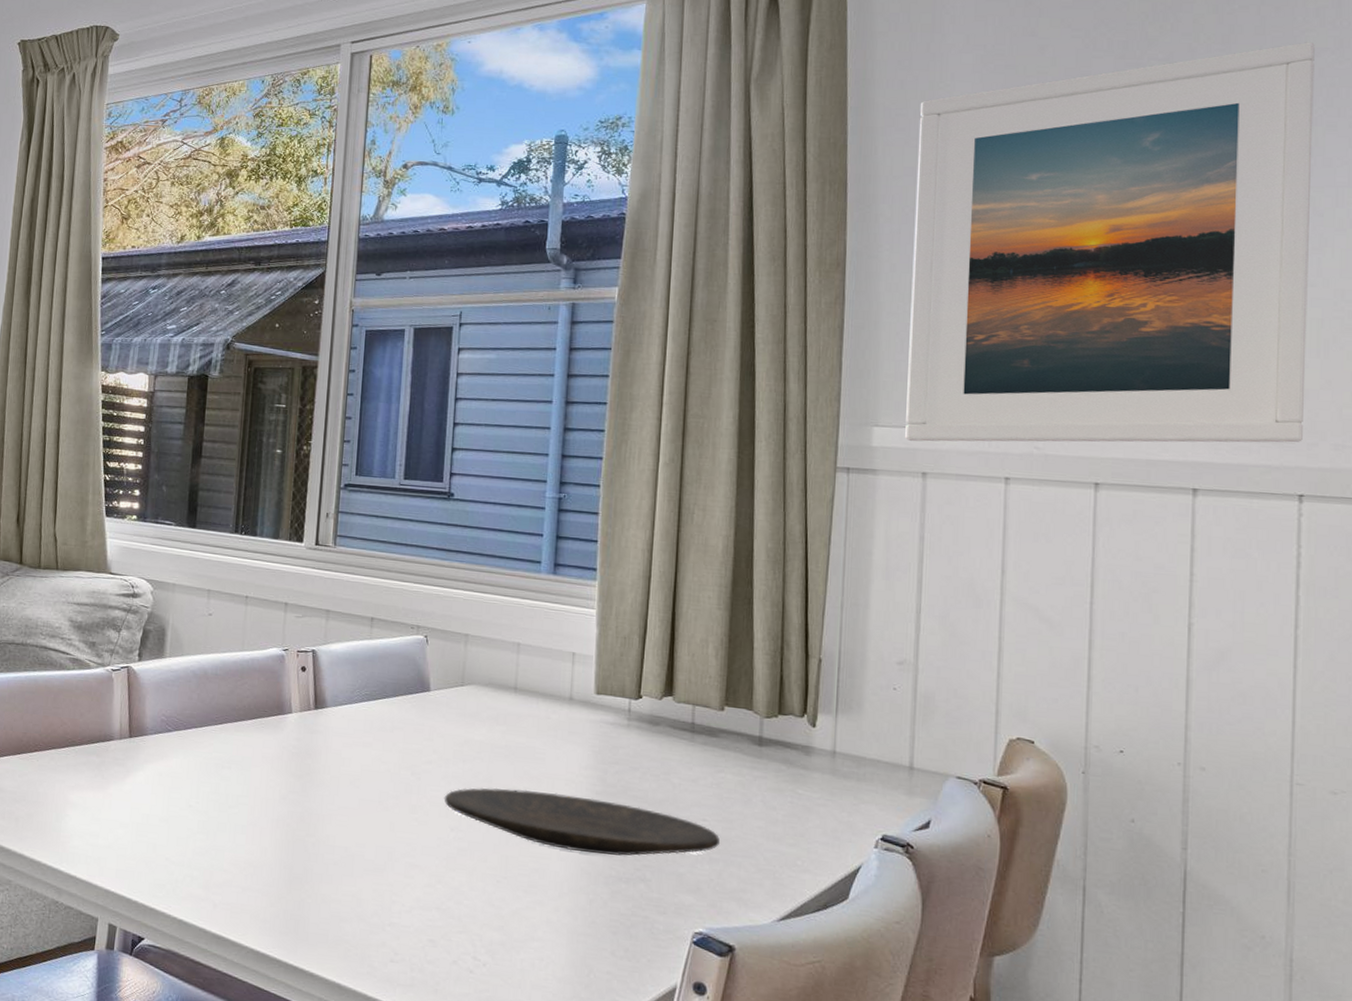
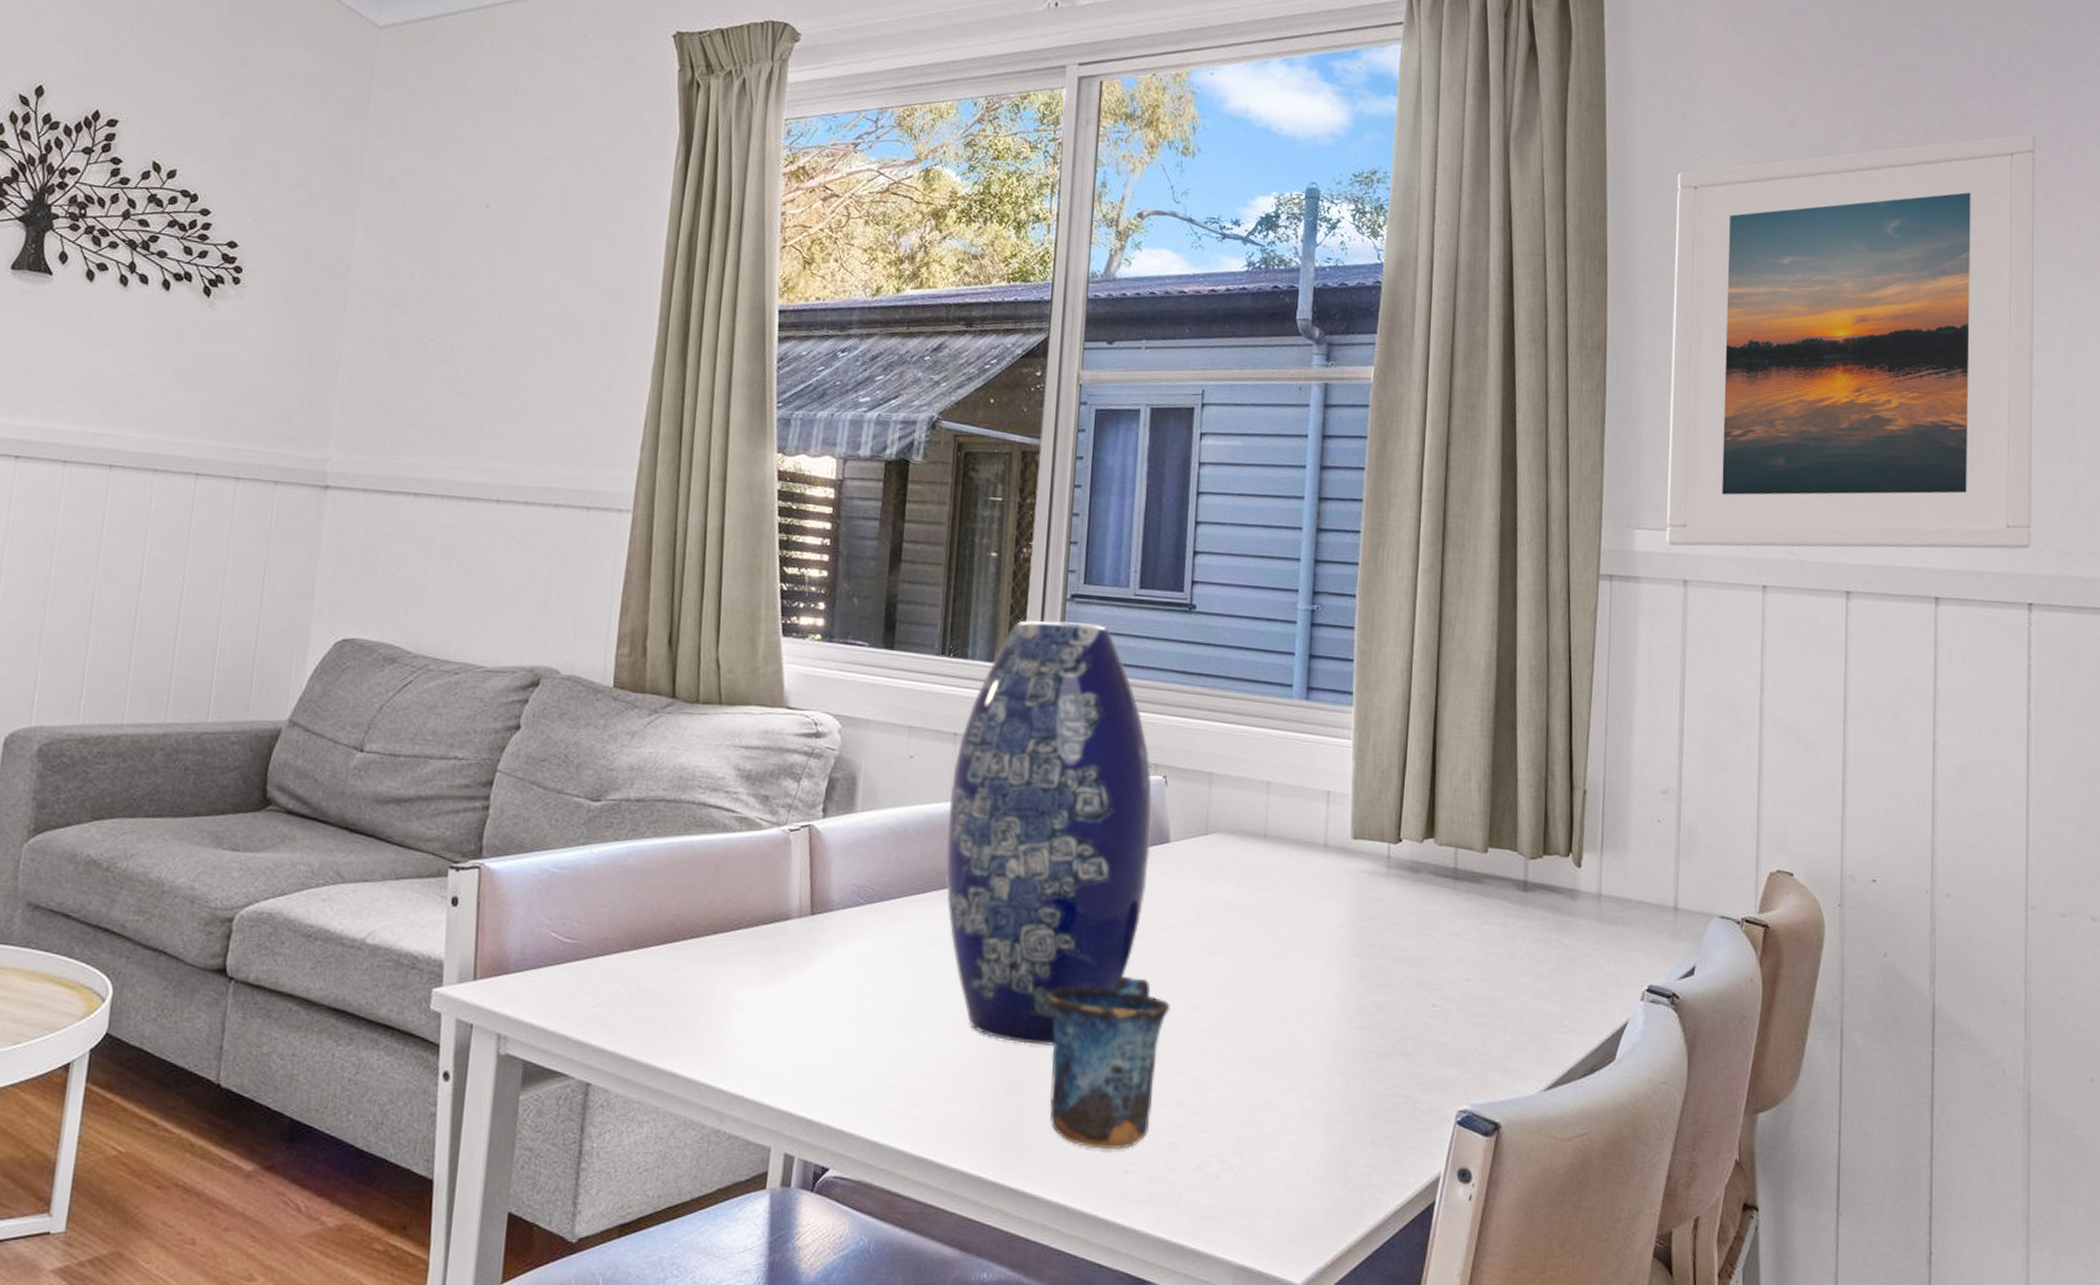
vase: none [238,505,415,853] -> present [945,620,1153,1046]
mug: none [323,799,430,943] -> present [1047,975,1170,1151]
plate: present [444,787,721,856] -> none [1185,954,1485,1027]

